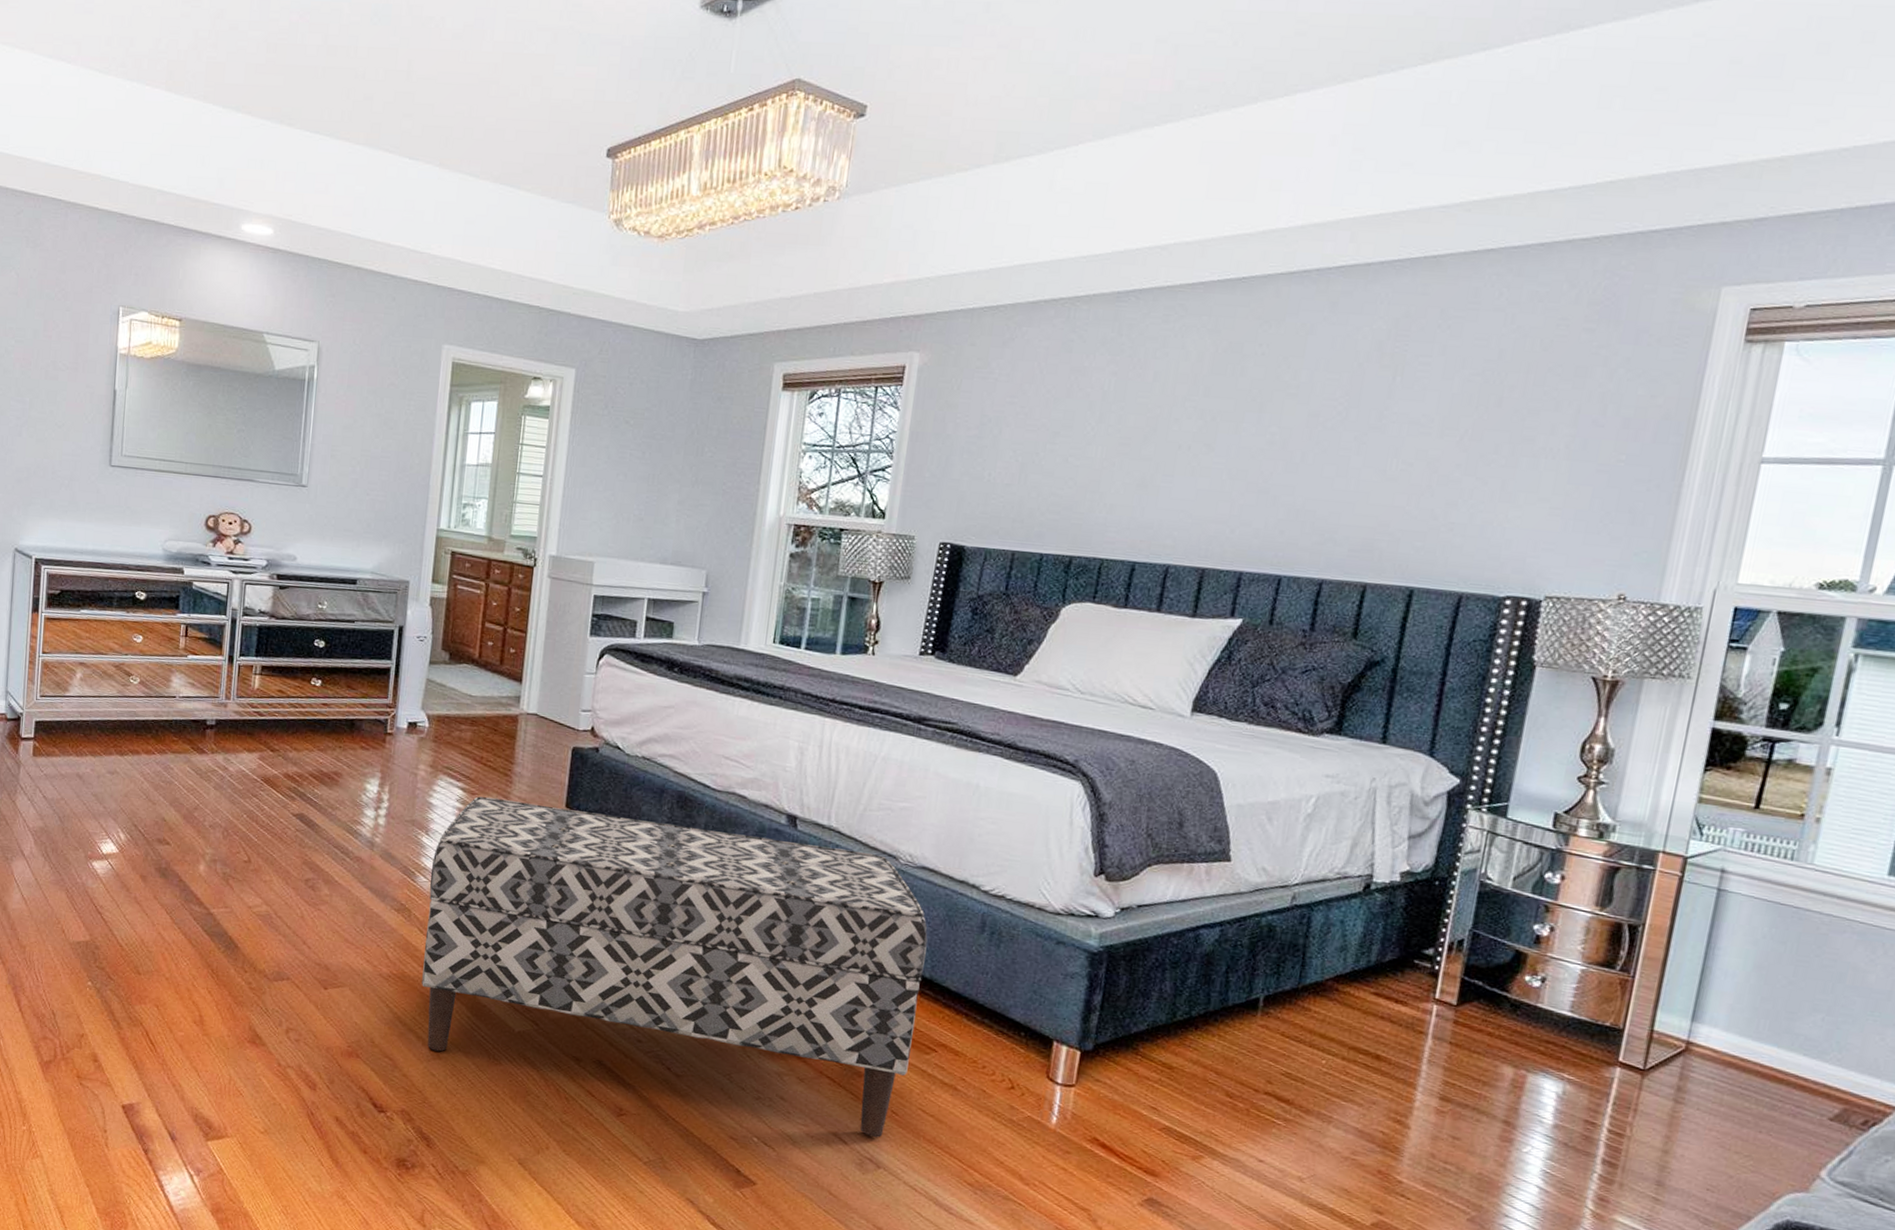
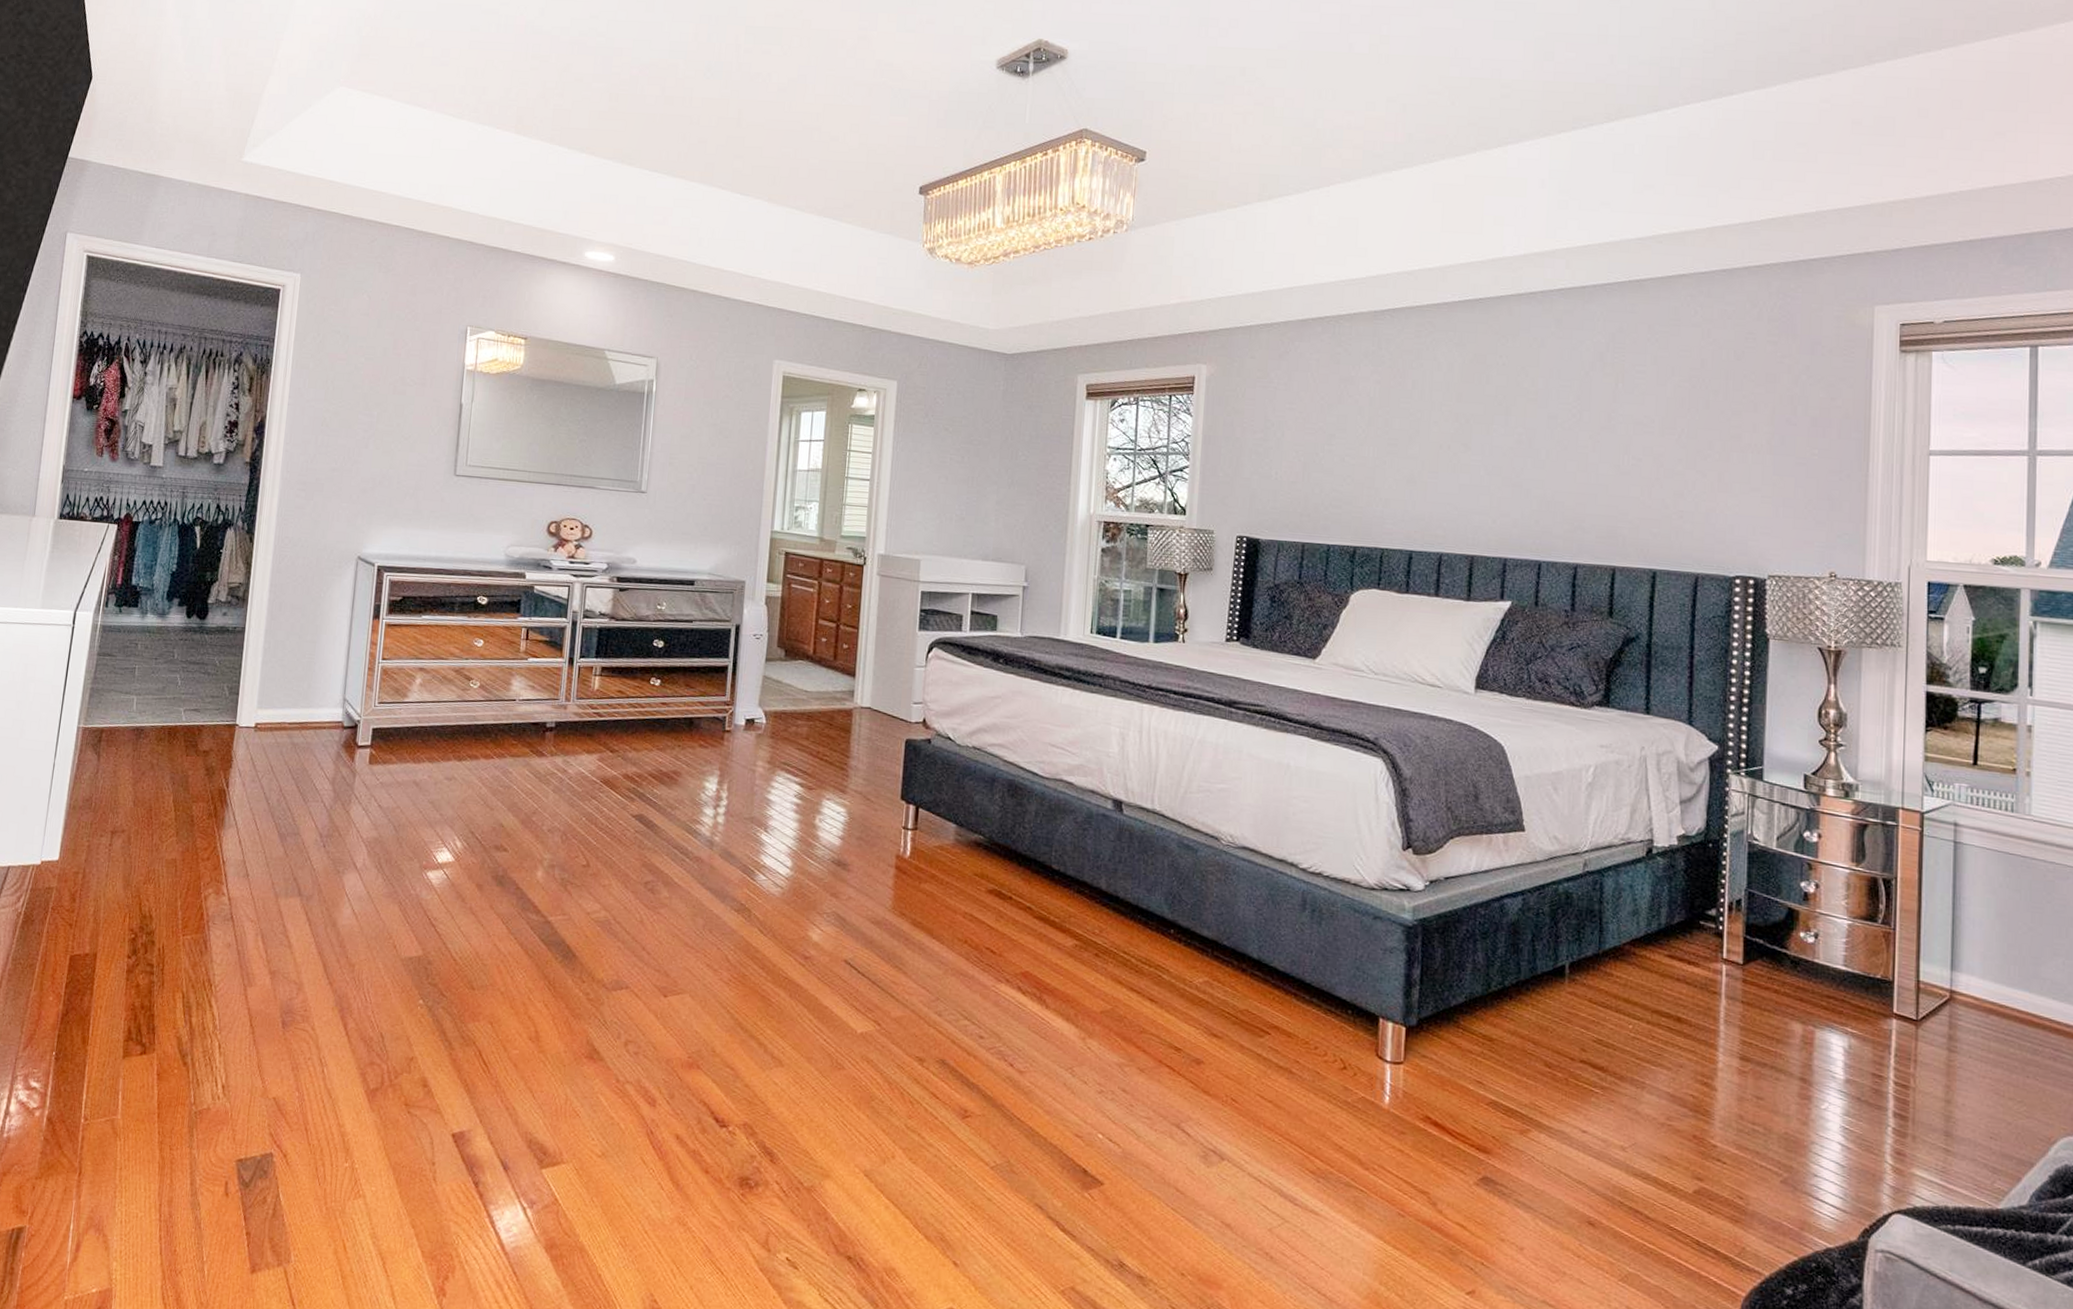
bench: present [421,796,928,1138] -> none [763,791,1253,1127]

